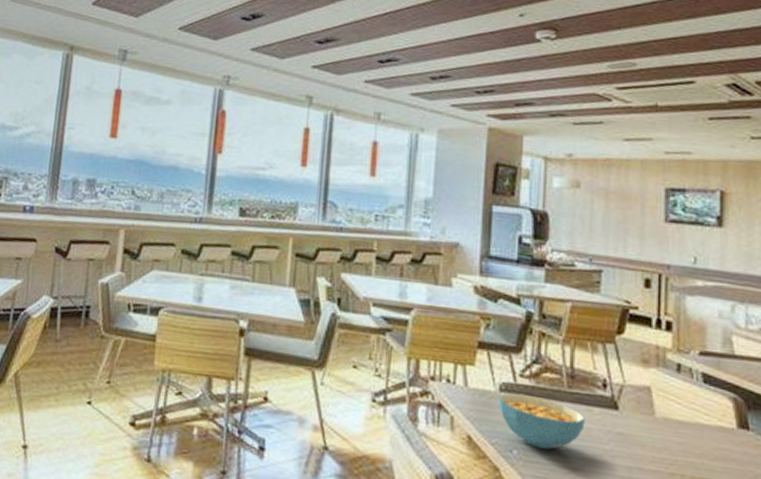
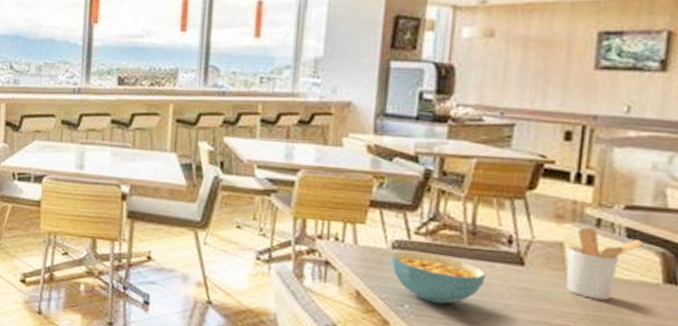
utensil holder: none [654,372,718,446] -> present [566,227,644,301]

